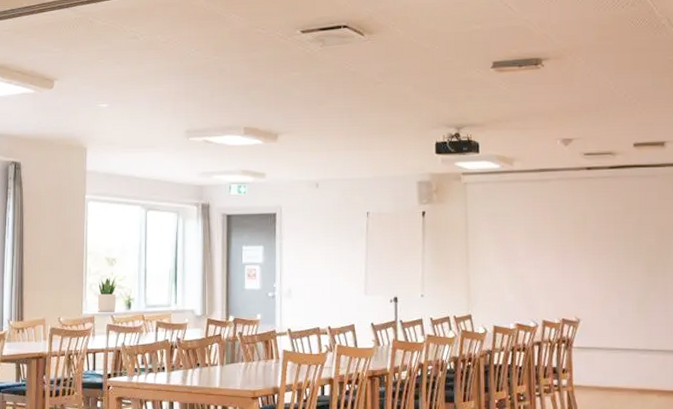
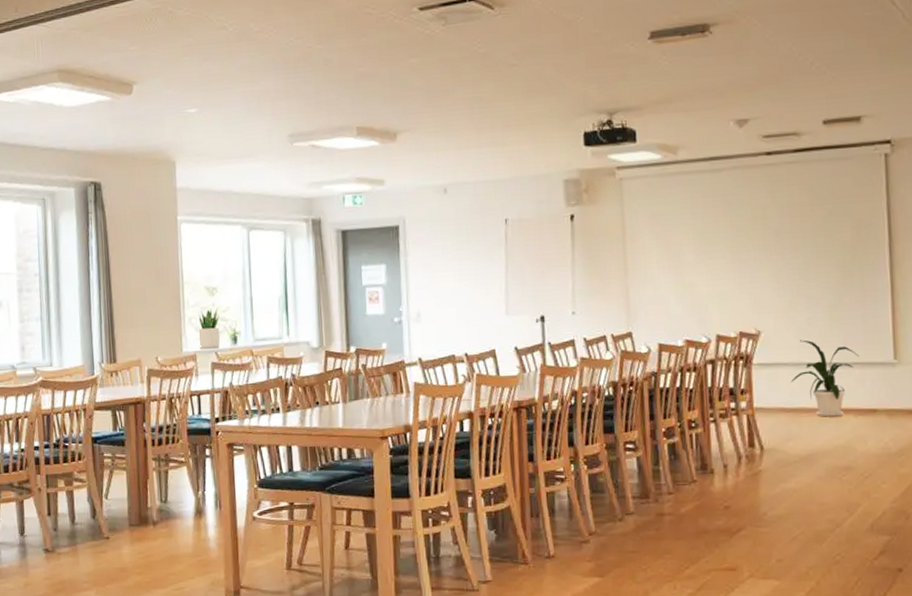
house plant: none [605,328,662,396] -> present [791,340,859,417]

